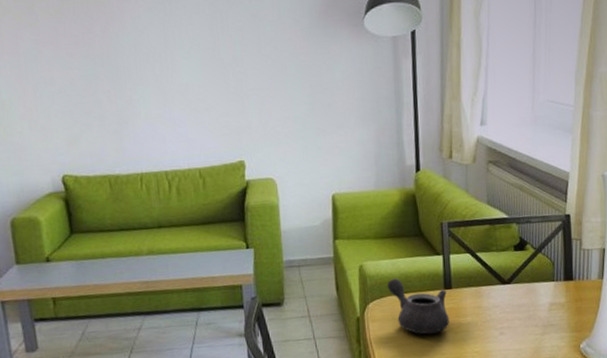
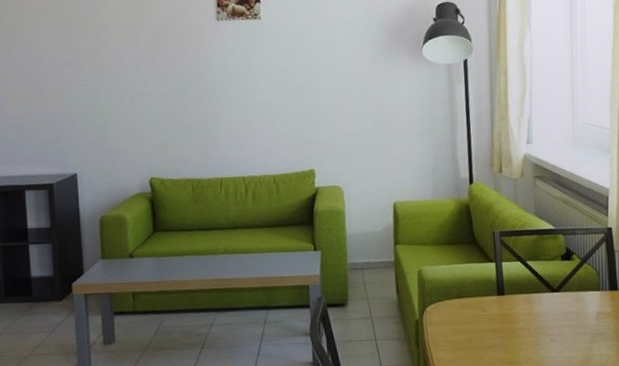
teapot: present [387,278,450,334] -> none [444,283,503,339]

